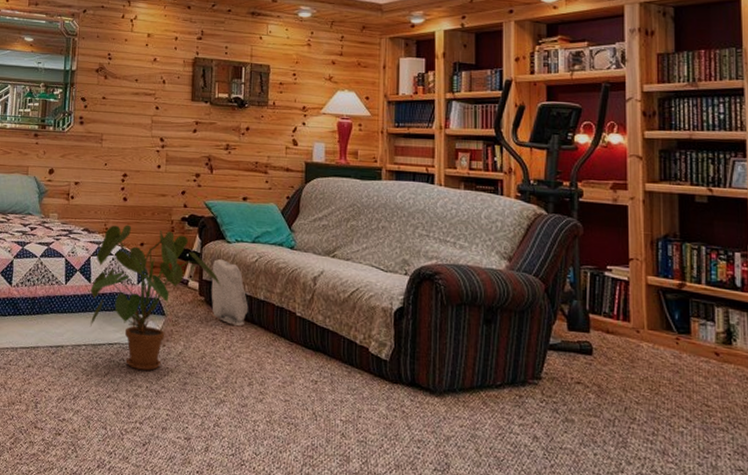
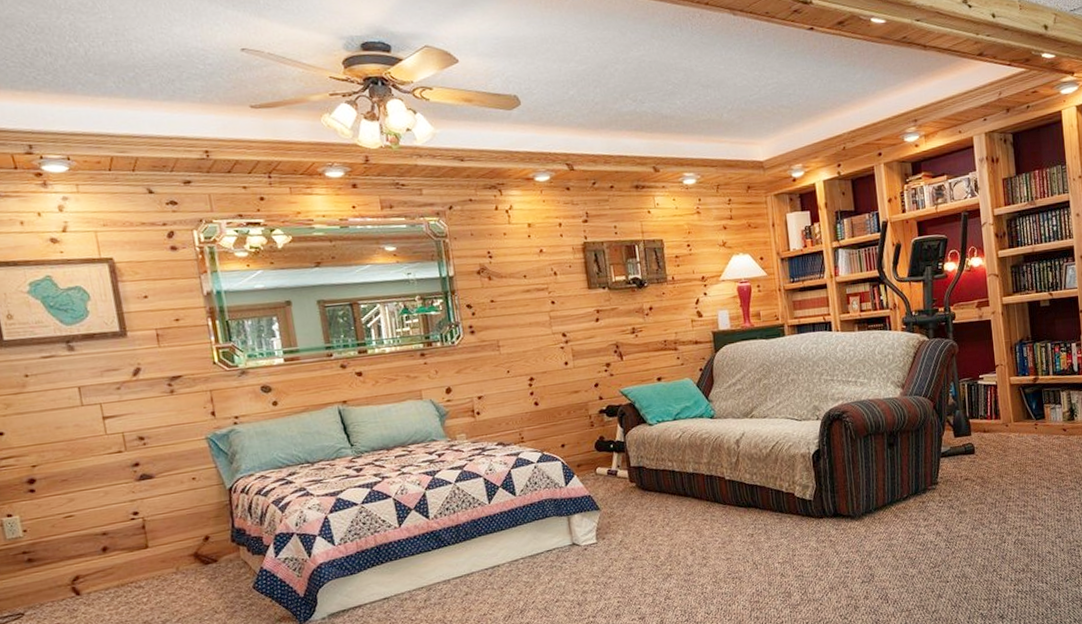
house plant: present [88,224,222,371] -> none [514,426,652,568]
bag: present [211,258,249,327] -> none [638,442,680,503]

